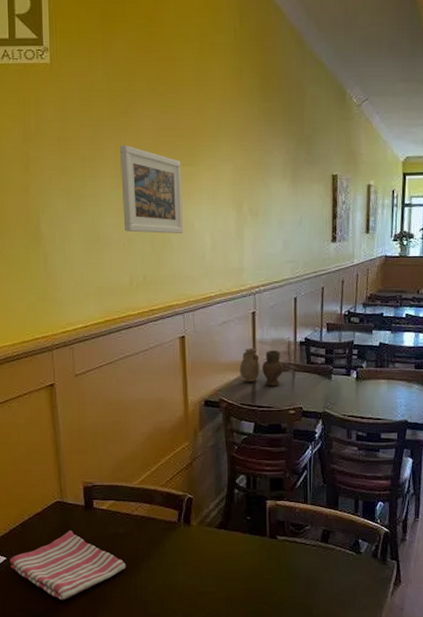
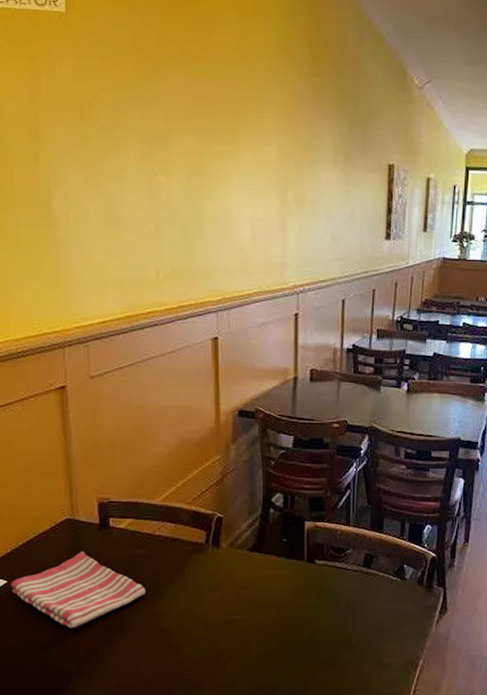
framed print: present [120,145,183,234] -> none [148,115,218,221]
vase: present [240,347,284,386] -> none [279,353,328,397]

